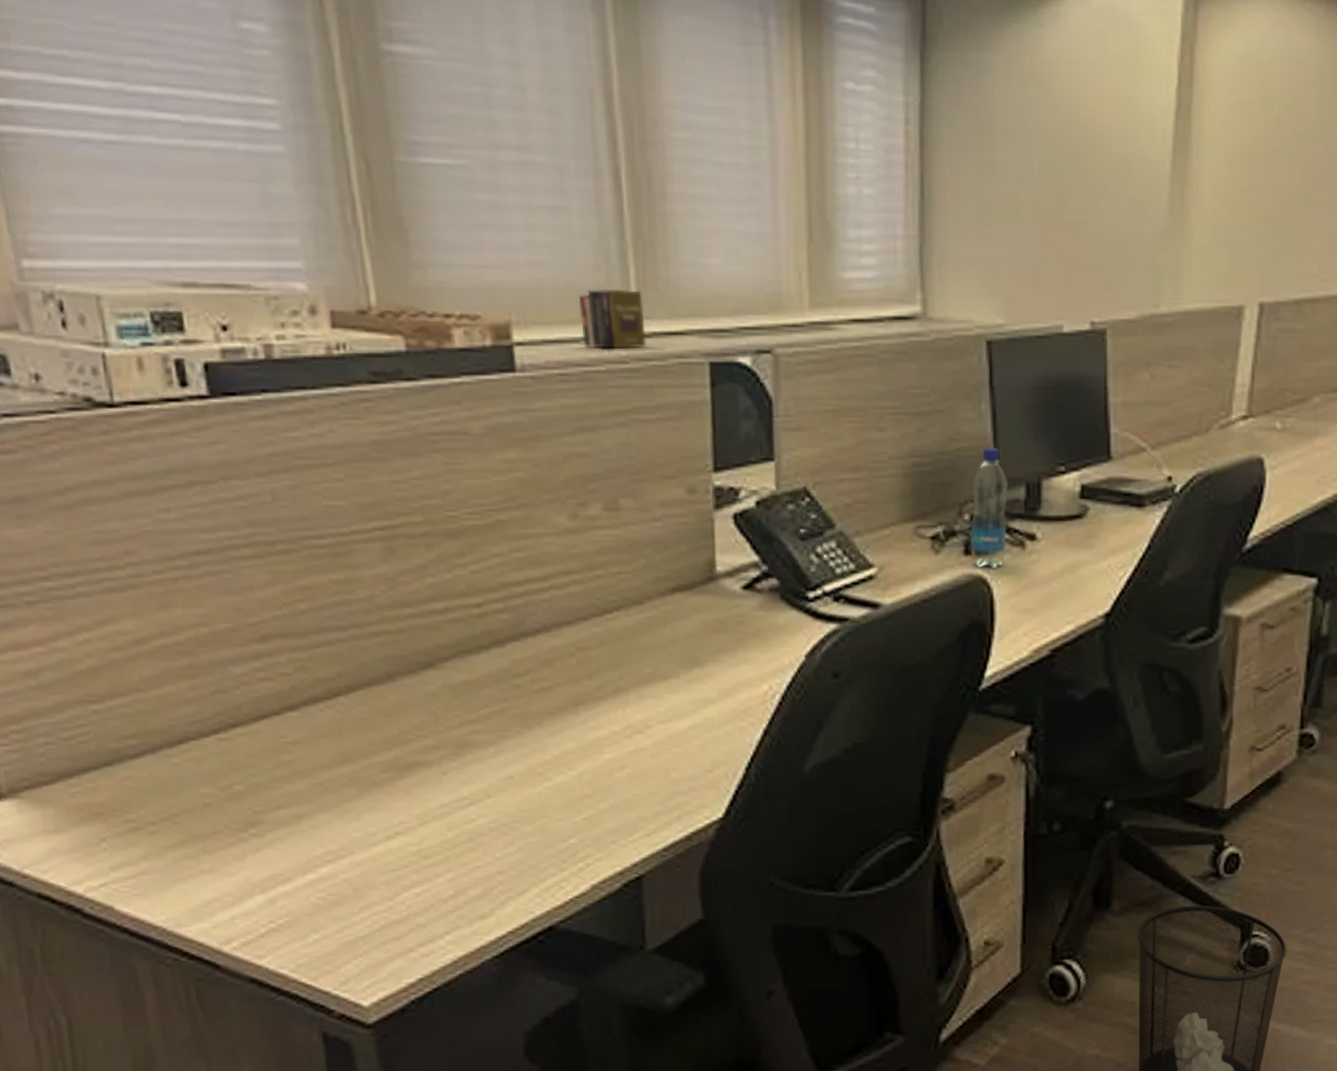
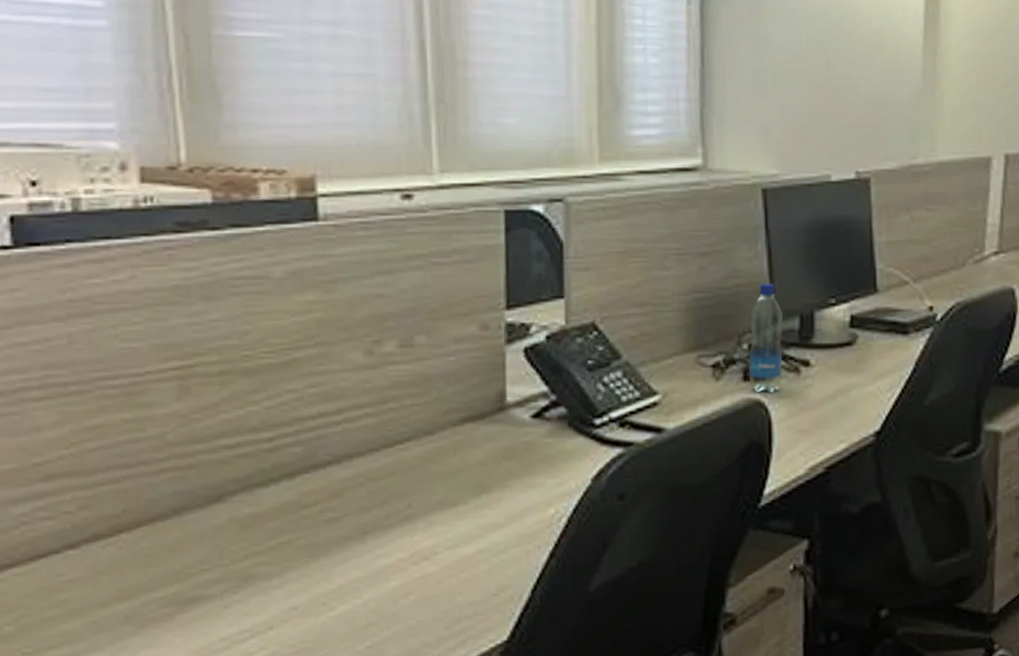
books: present [578,288,646,350] -> none [382,145,445,200]

